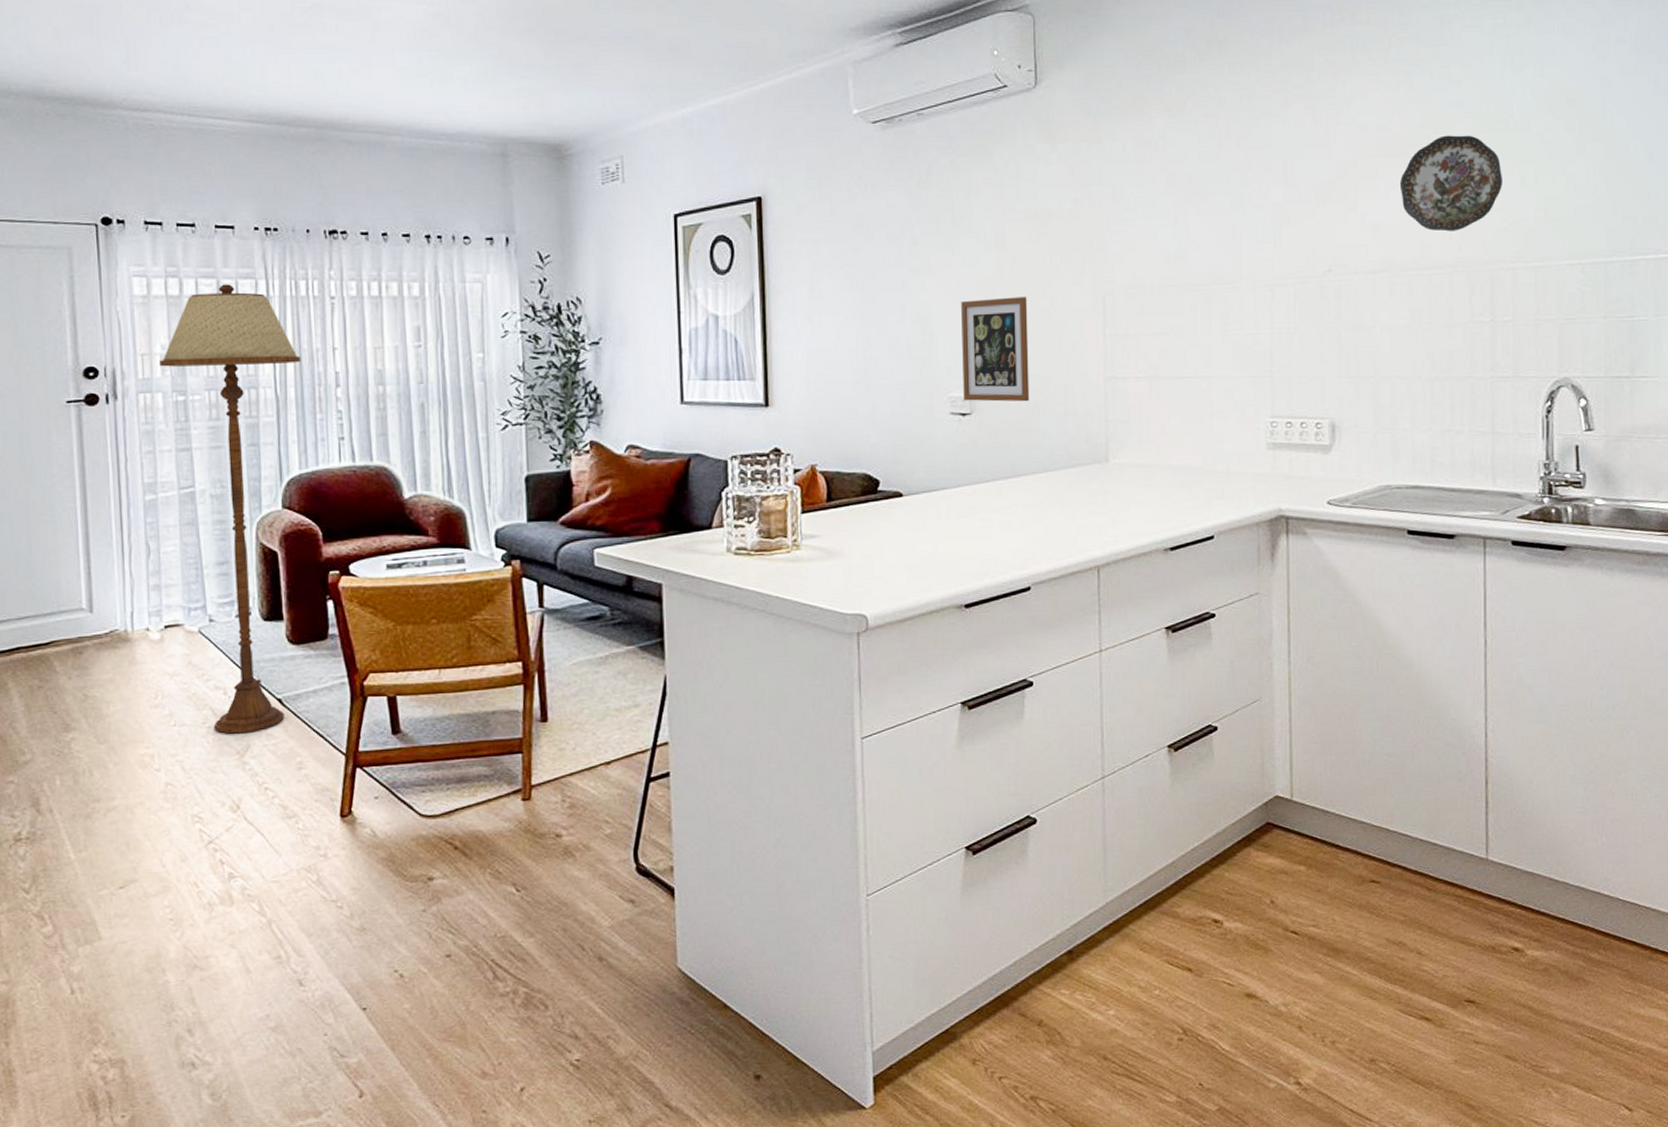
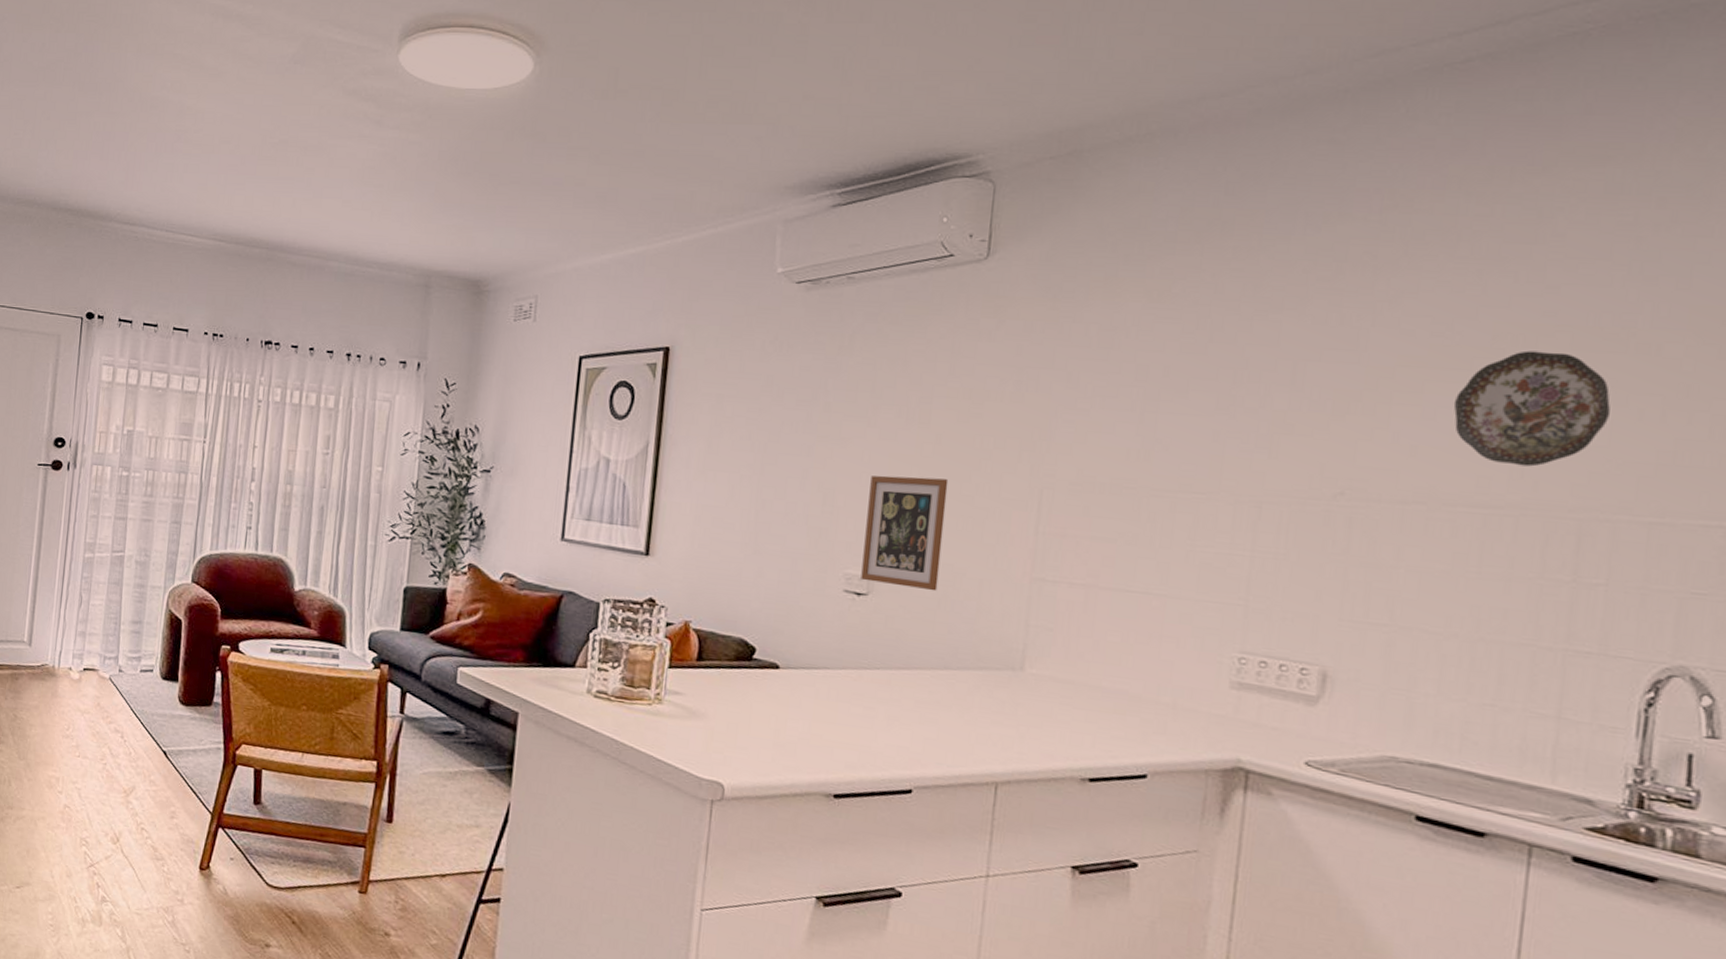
floor lamp: present [159,284,301,734] -> none [108,379,226,776]

